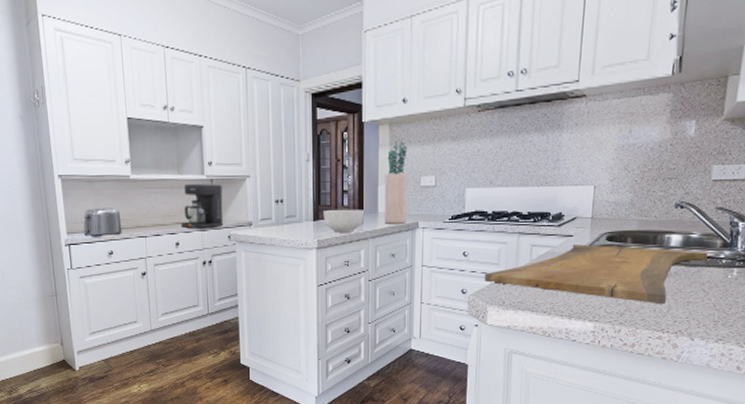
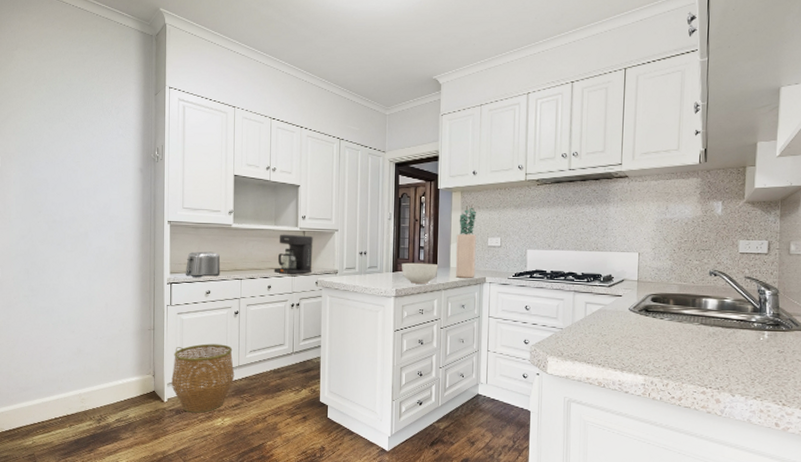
basket: none [80,308,148,380] -> present [171,343,235,413]
cutting board: present [484,244,709,305] -> none [544,304,742,362]

